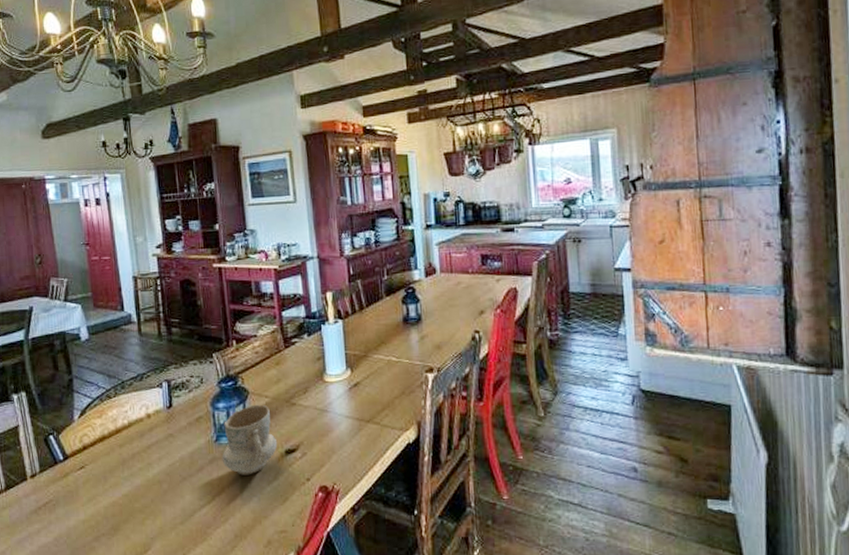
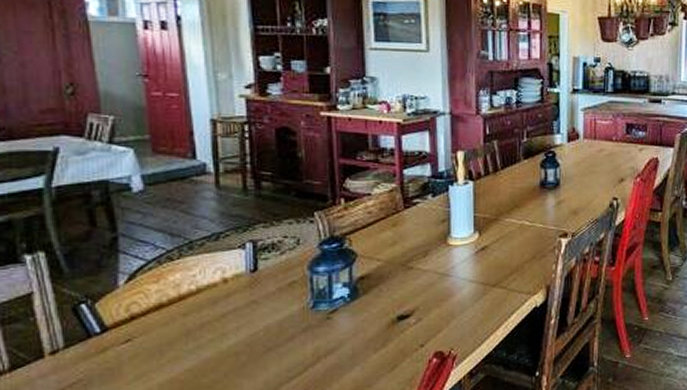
mug: present [222,404,278,475] -> none [319,268,389,344]

